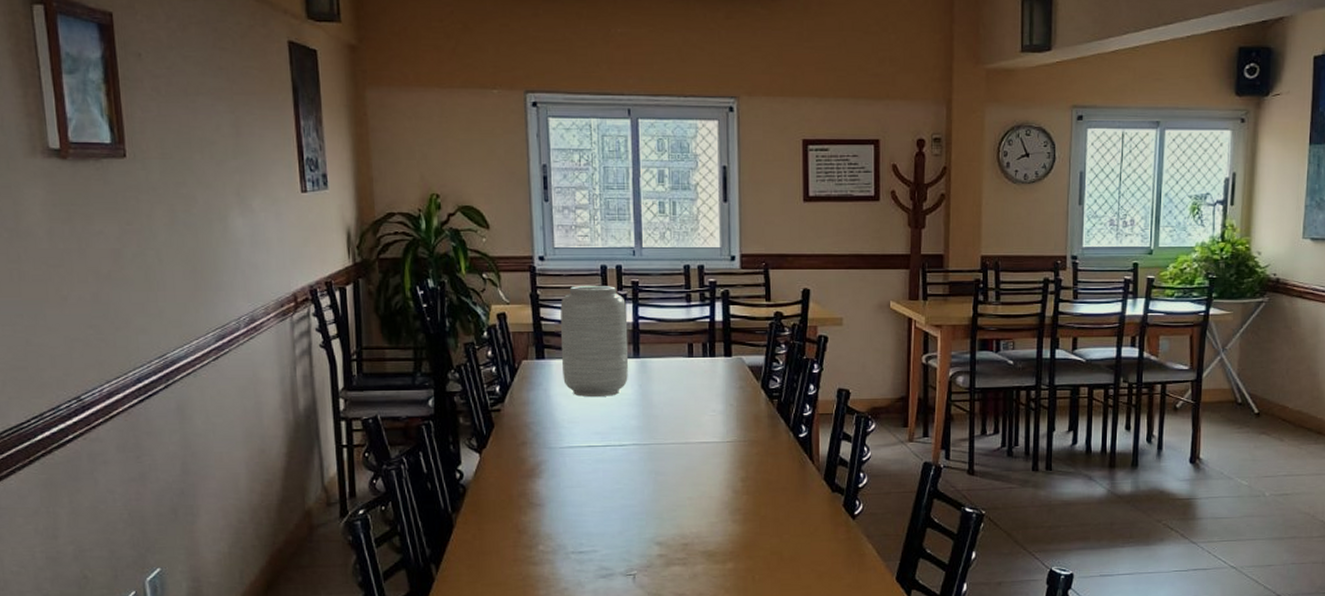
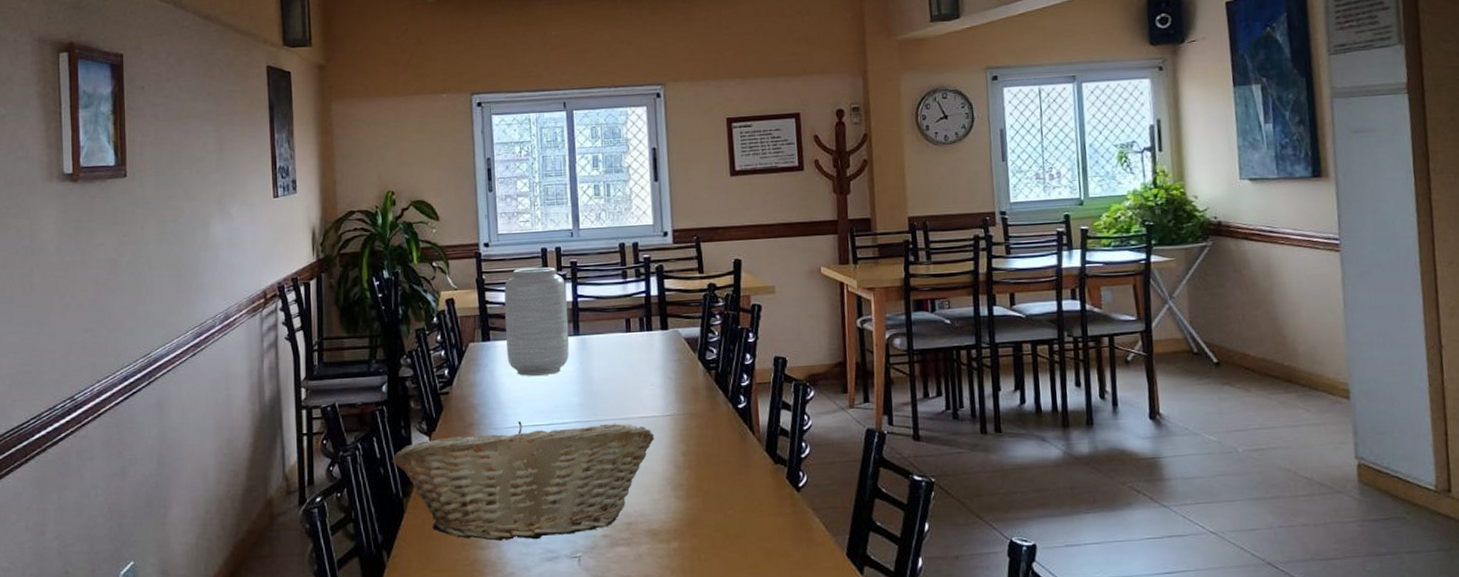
fruit basket: none [439,442,714,558] -> present [392,422,655,541]

